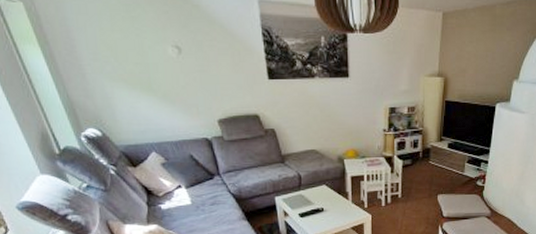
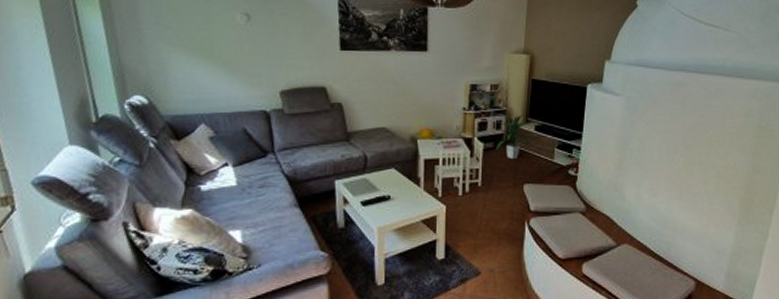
indoor plant: none [414,133,446,173] -> present [496,114,533,159]

